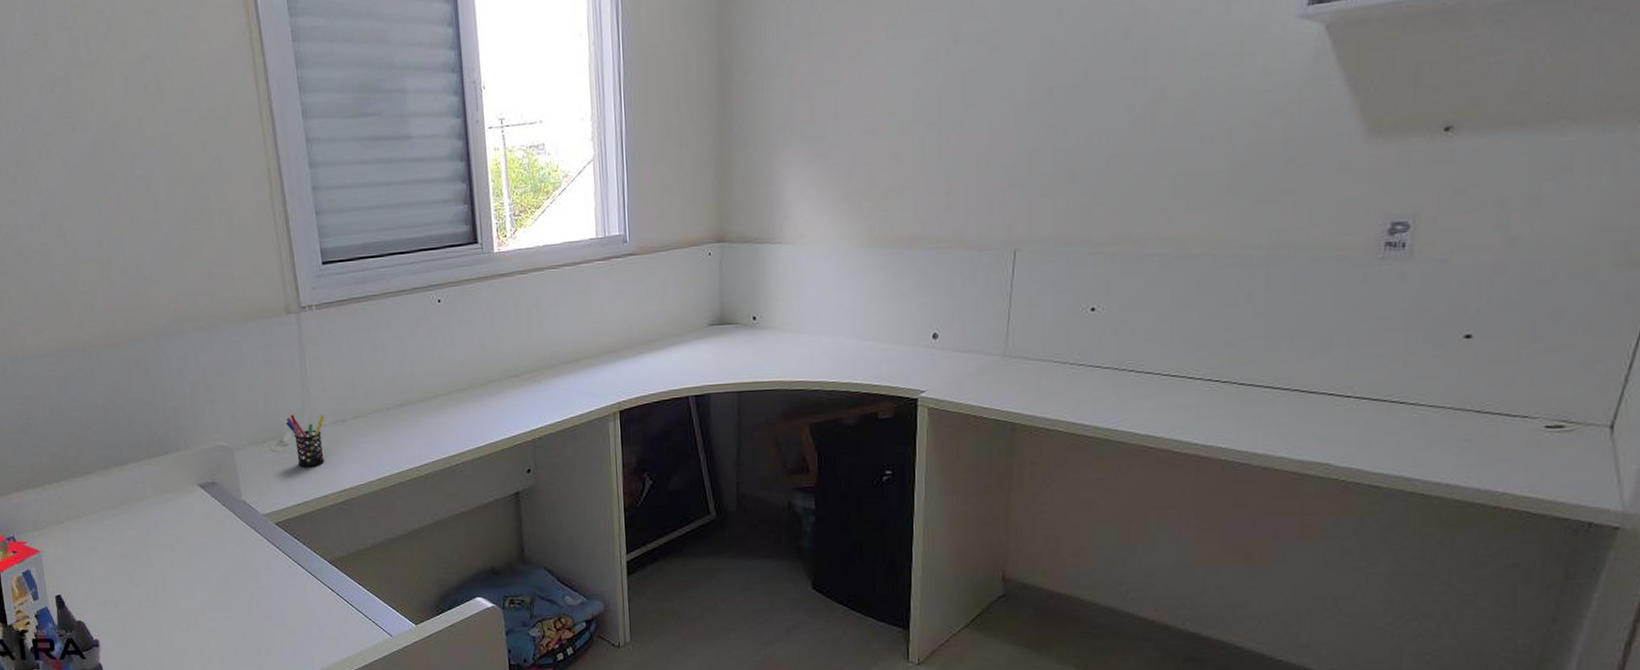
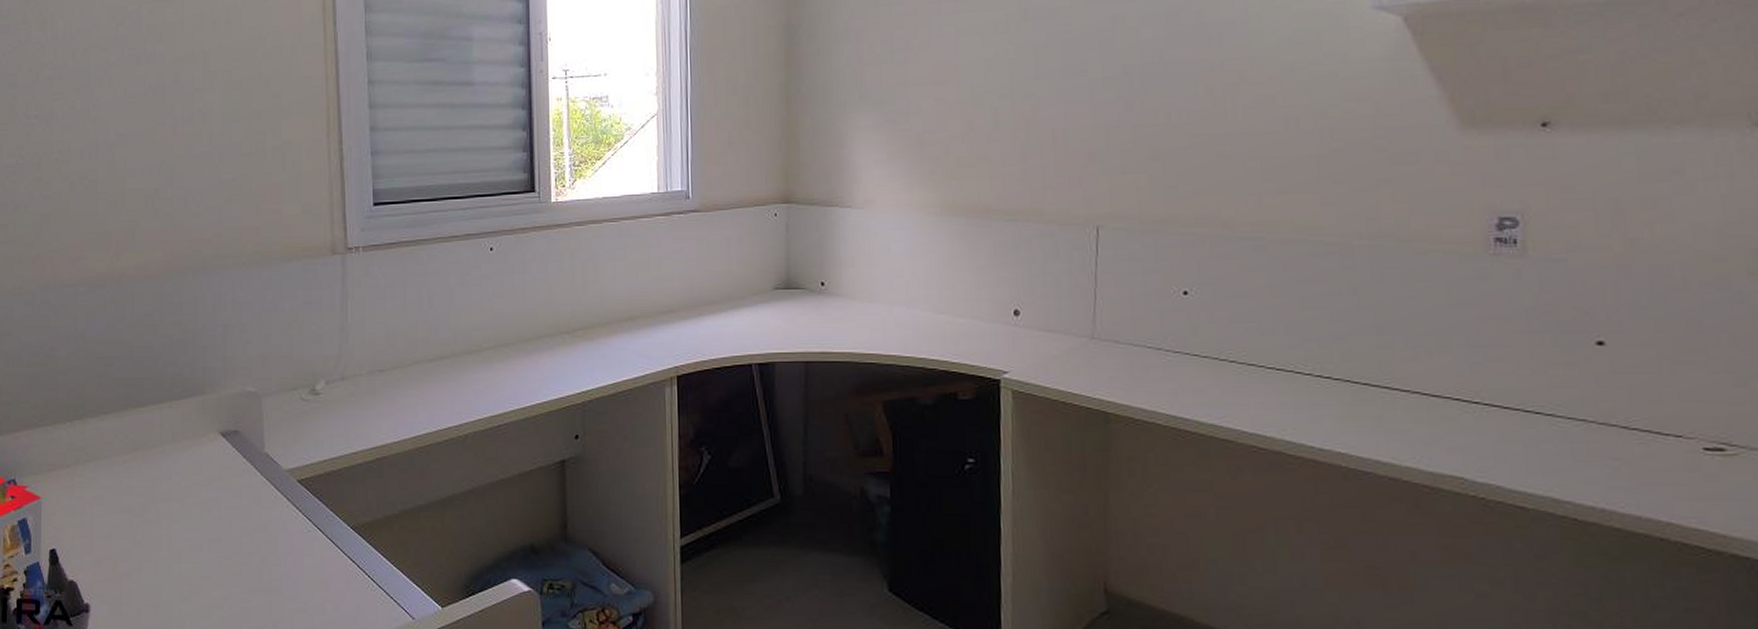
pen holder: present [285,414,325,467] -> none [319,361,362,419]

